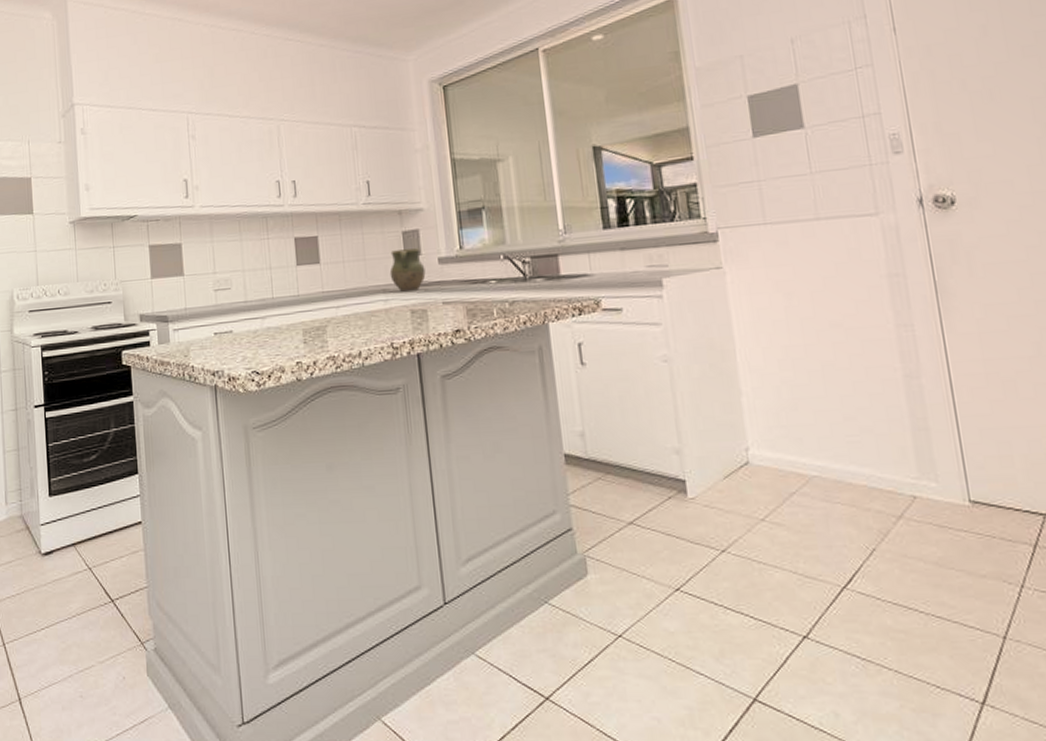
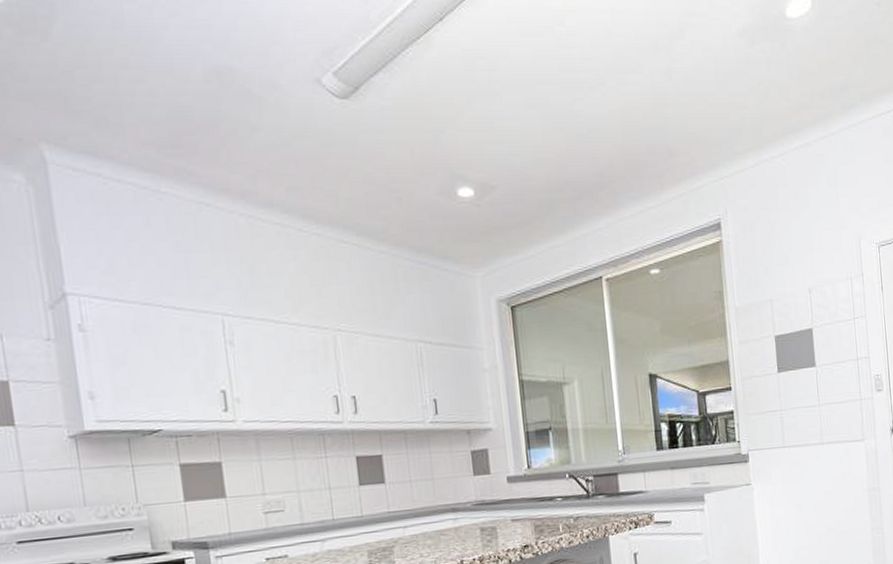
ceramic jug: present [389,248,426,292] -> none [458,467,495,511]

